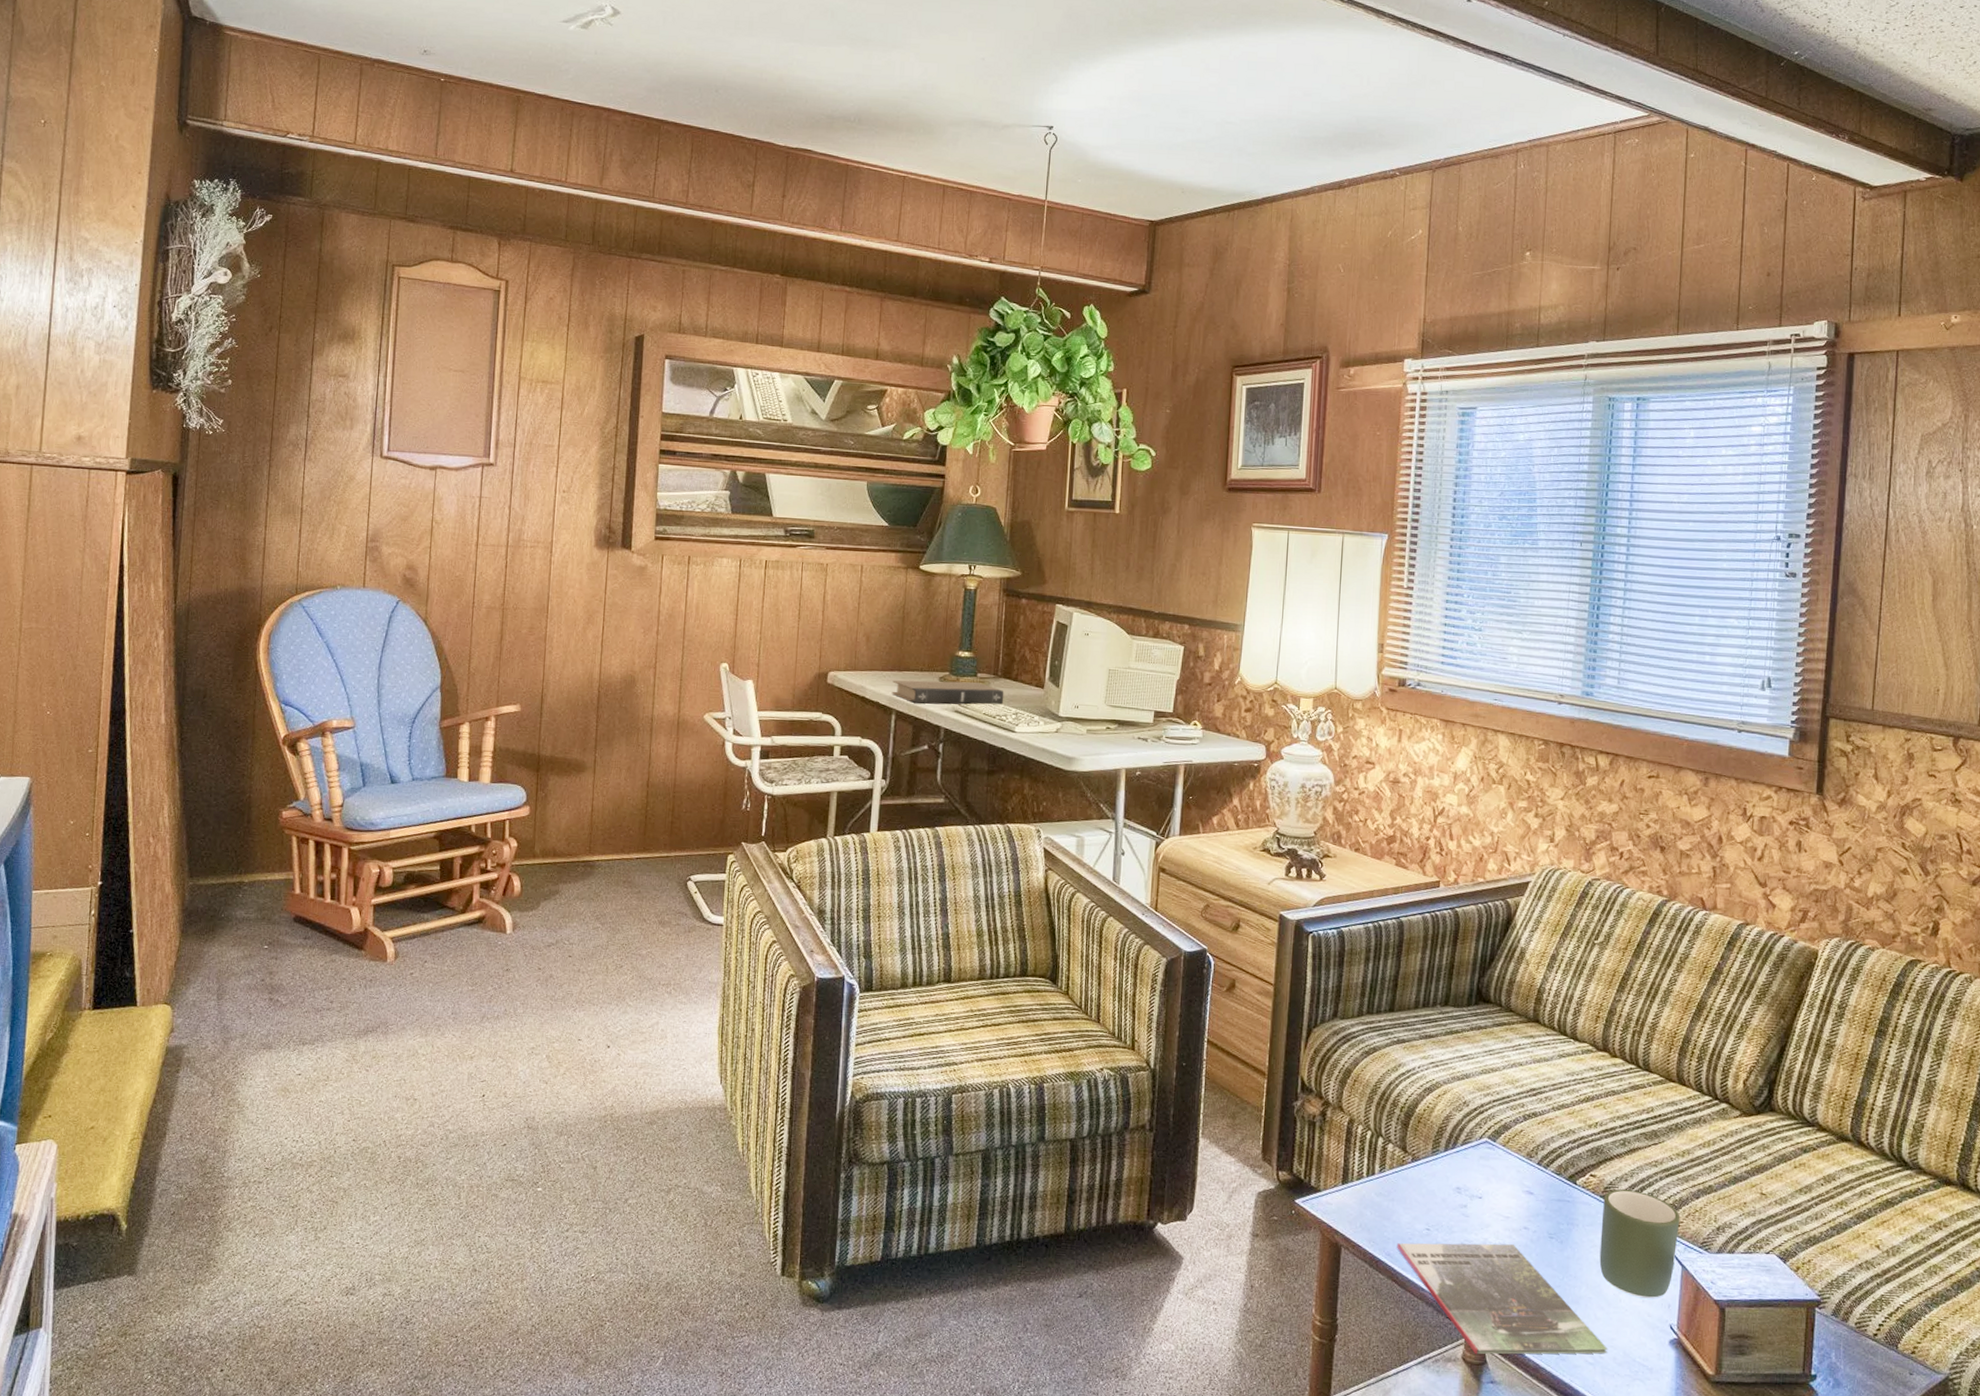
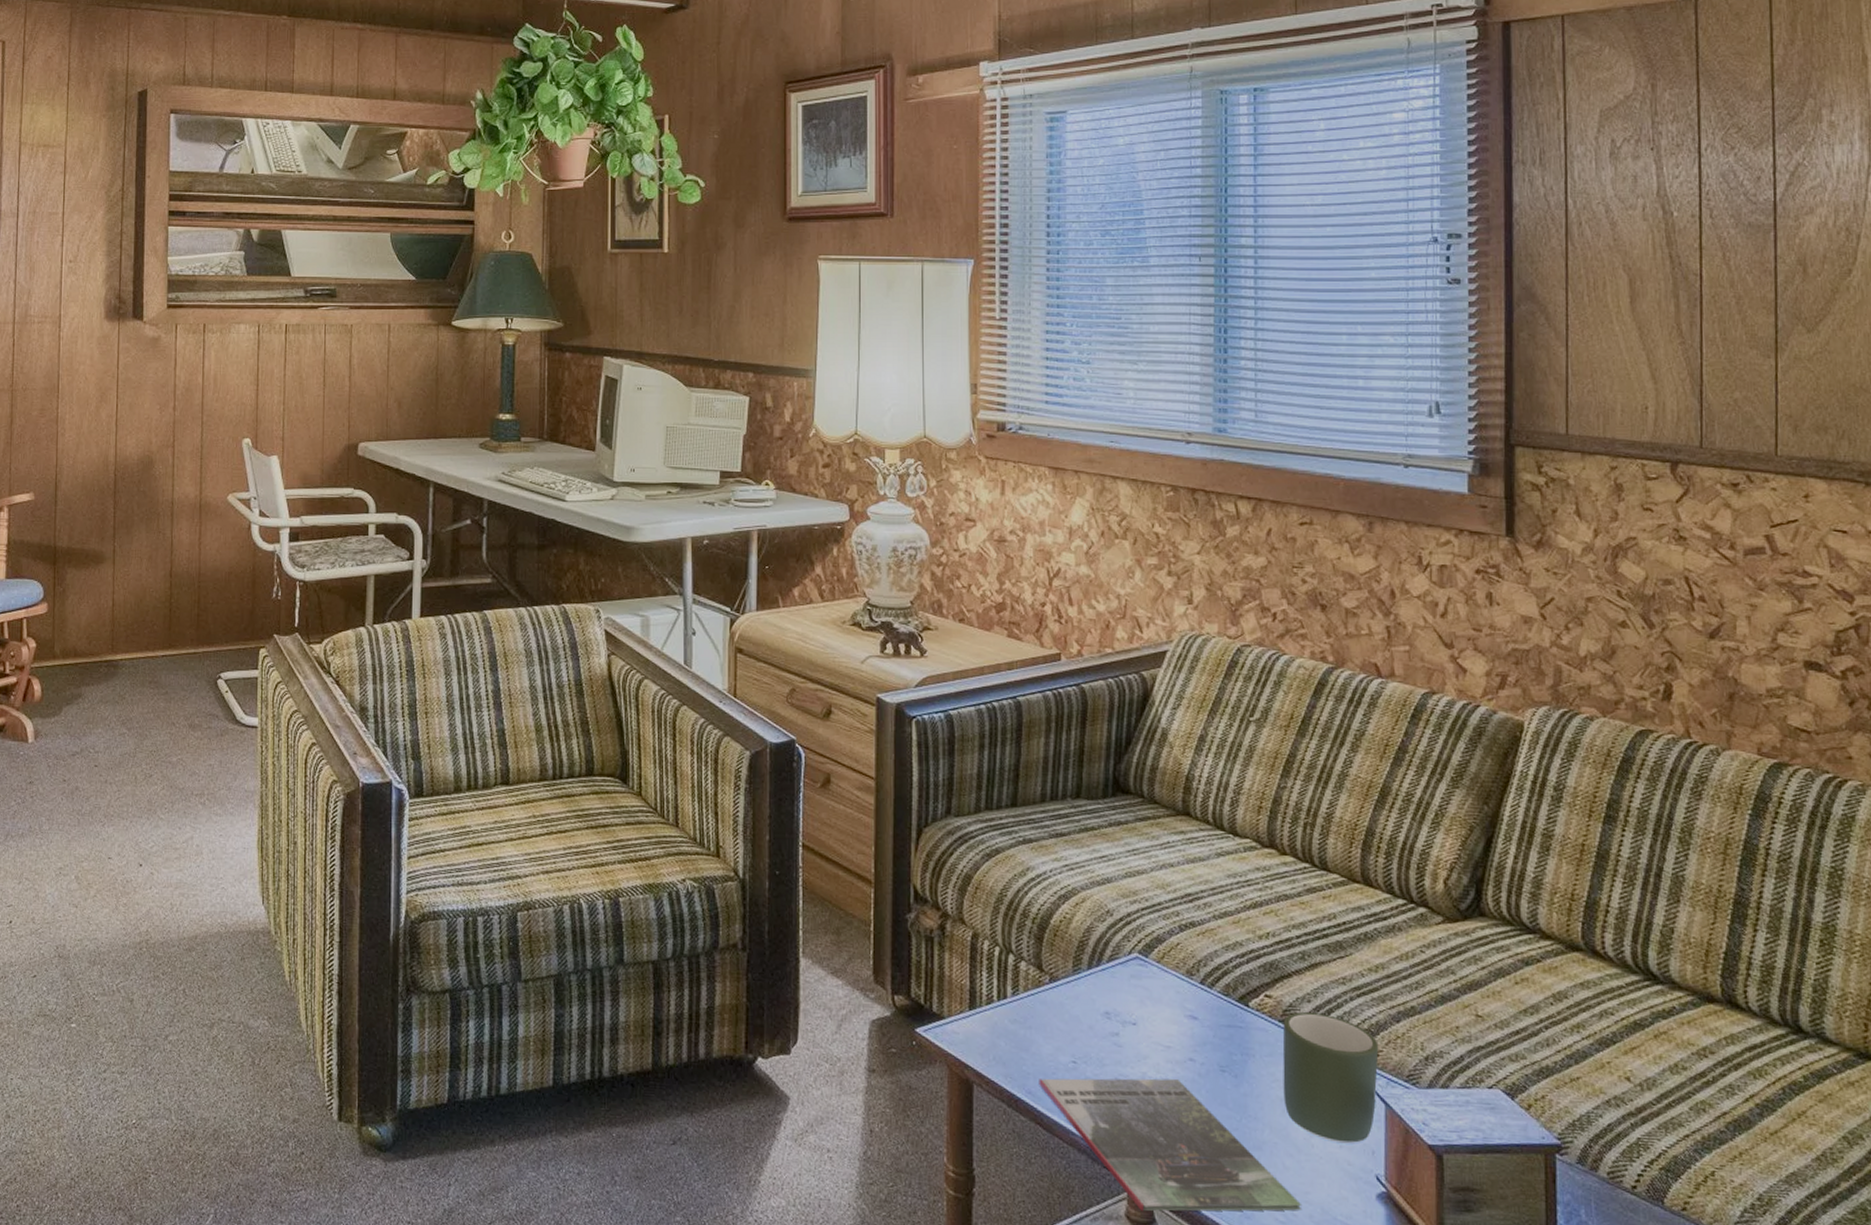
book: present [892,680,1004,705] -> none [428,447,552,474]

